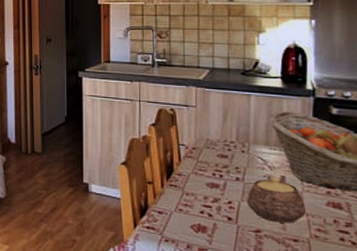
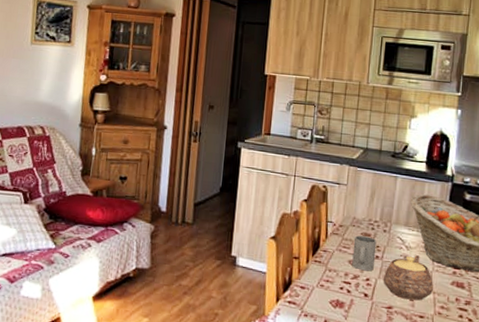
mug: none [209,157,236,194] -> present [352,235,377,271]

